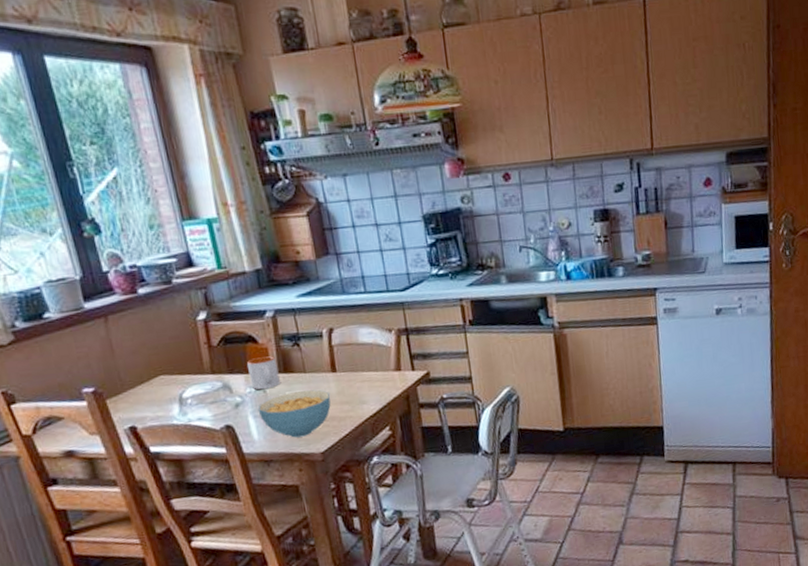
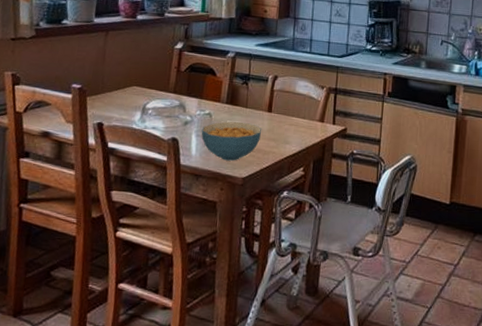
mug: present [247,356,280,390] -> none [201,87,227,115]

